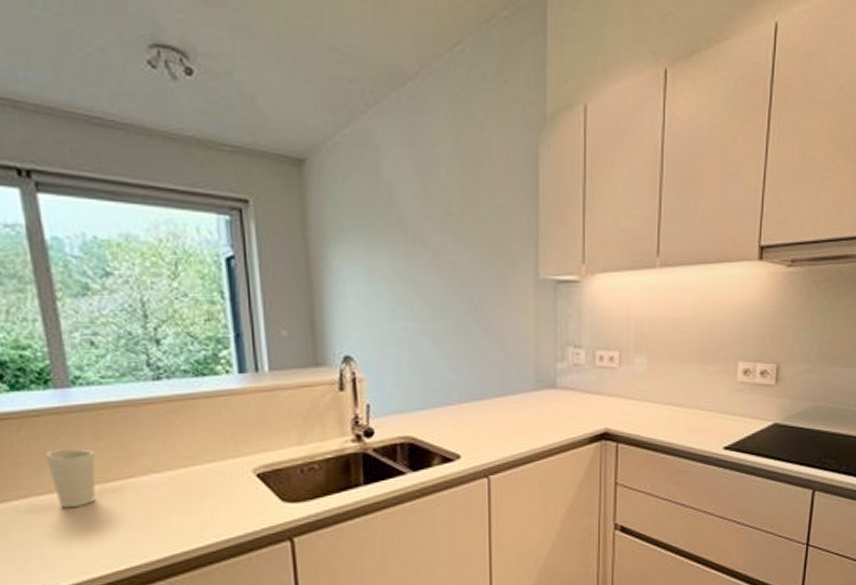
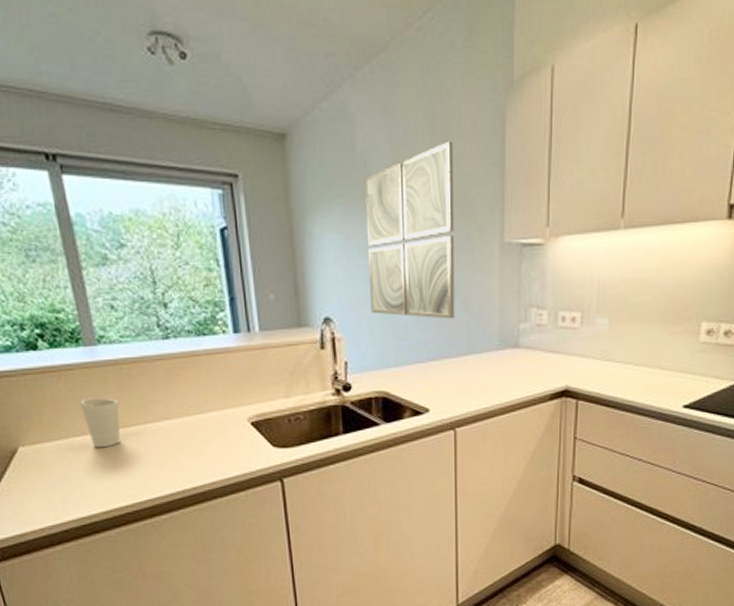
wall art: none [390,173,488,358] -> present [364,140,455,319]

